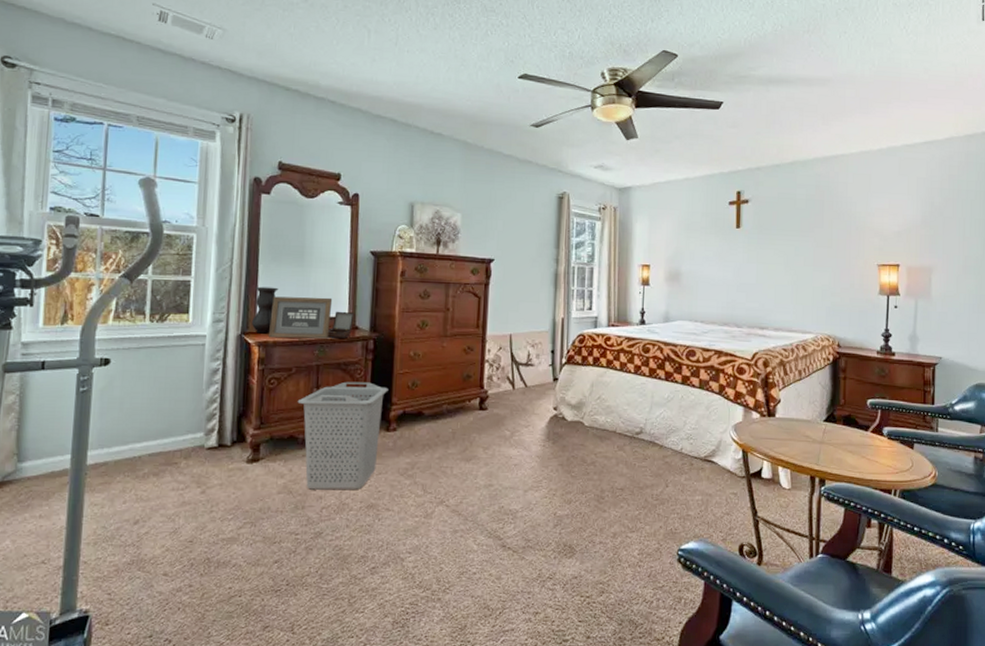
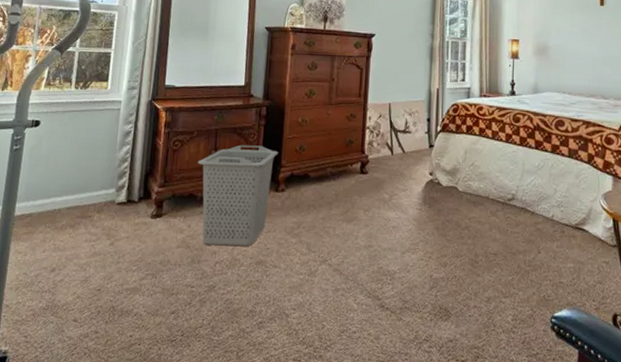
vase: present [251,286,279,334] -> none [160,58,185,100]
picture frame: present [269,296,333,339] -> none [175,67,231,106]
jewelry box: present [328,311,354,338] -> none [226,80,250,105]

